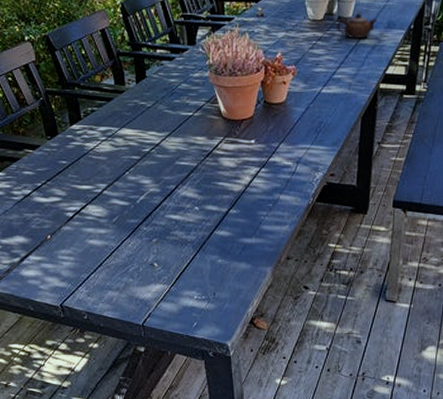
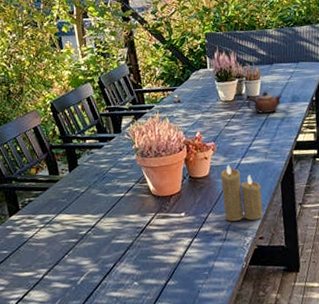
candle: none [297,92,340,155] -> present [220,164,263,221]

